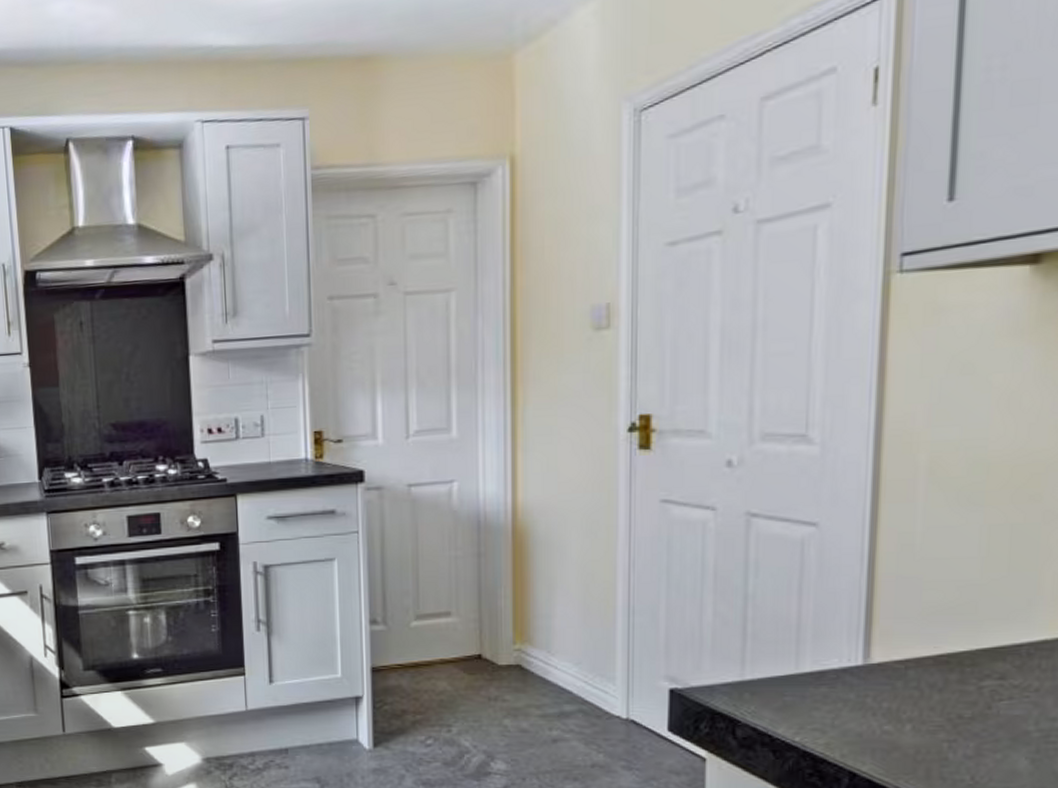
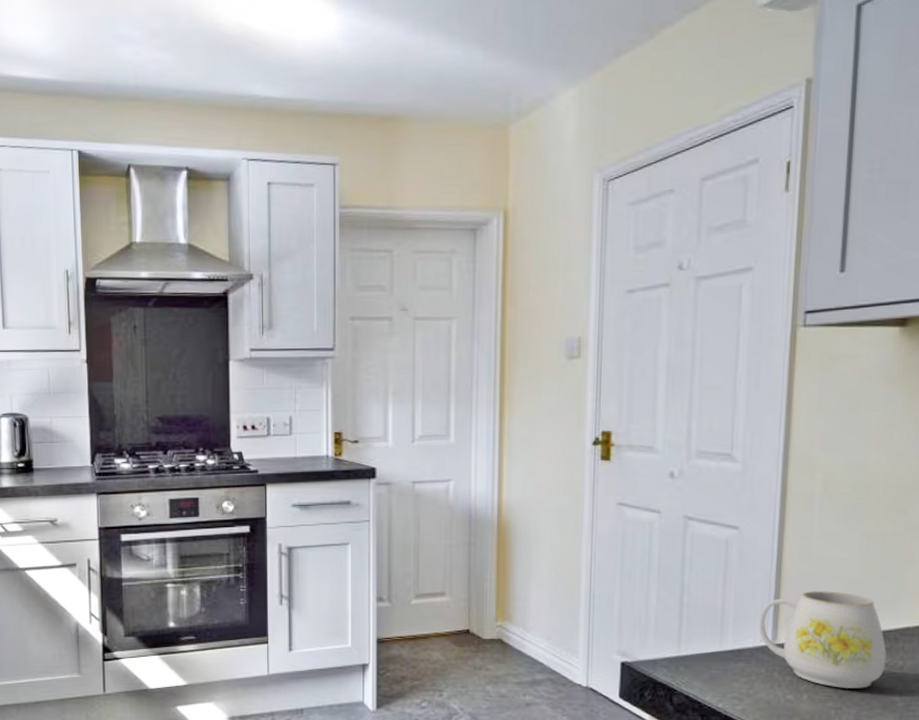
mug: none [845,598,1017,716] -> present [758,591,887,689]

